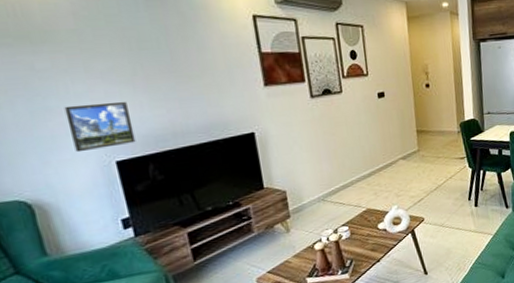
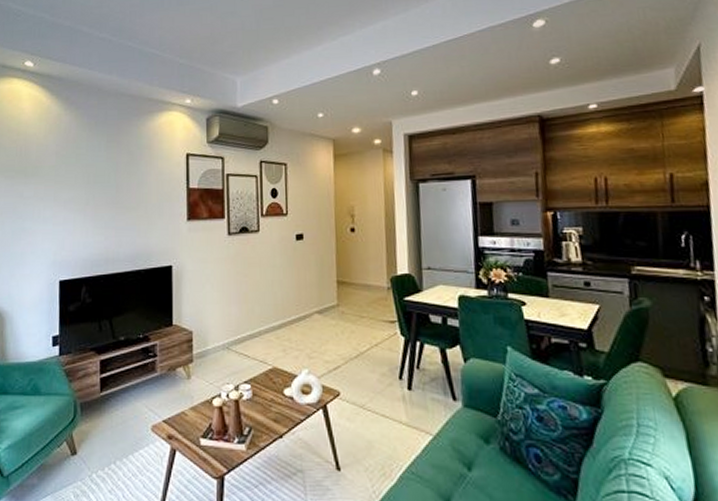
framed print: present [64,101,136,153] -> none [33,227,78,269]

